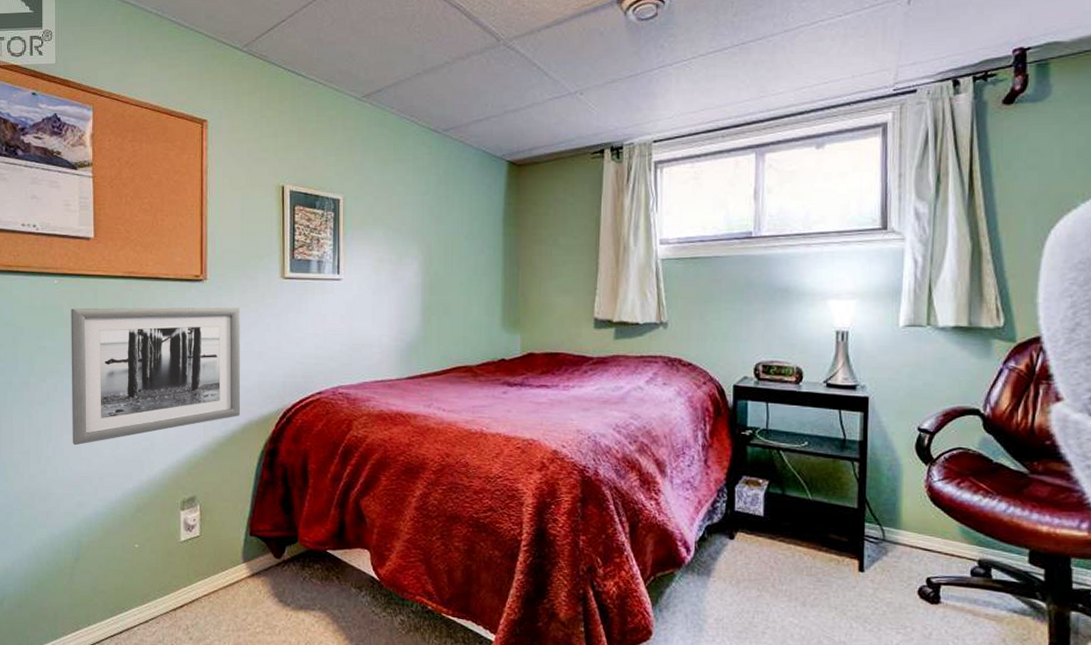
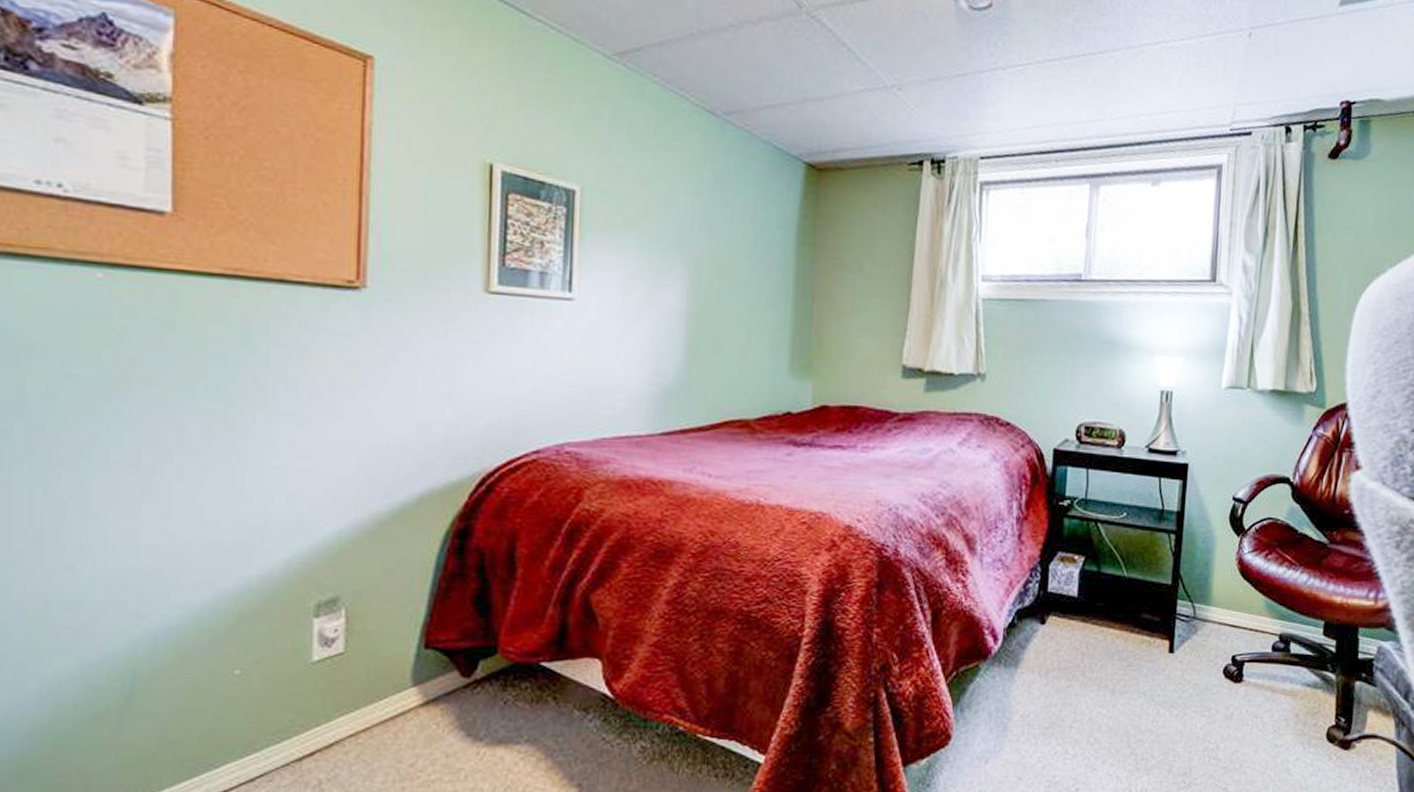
wall art: present [71,307,241,446] -> none [125,318,419,527]

